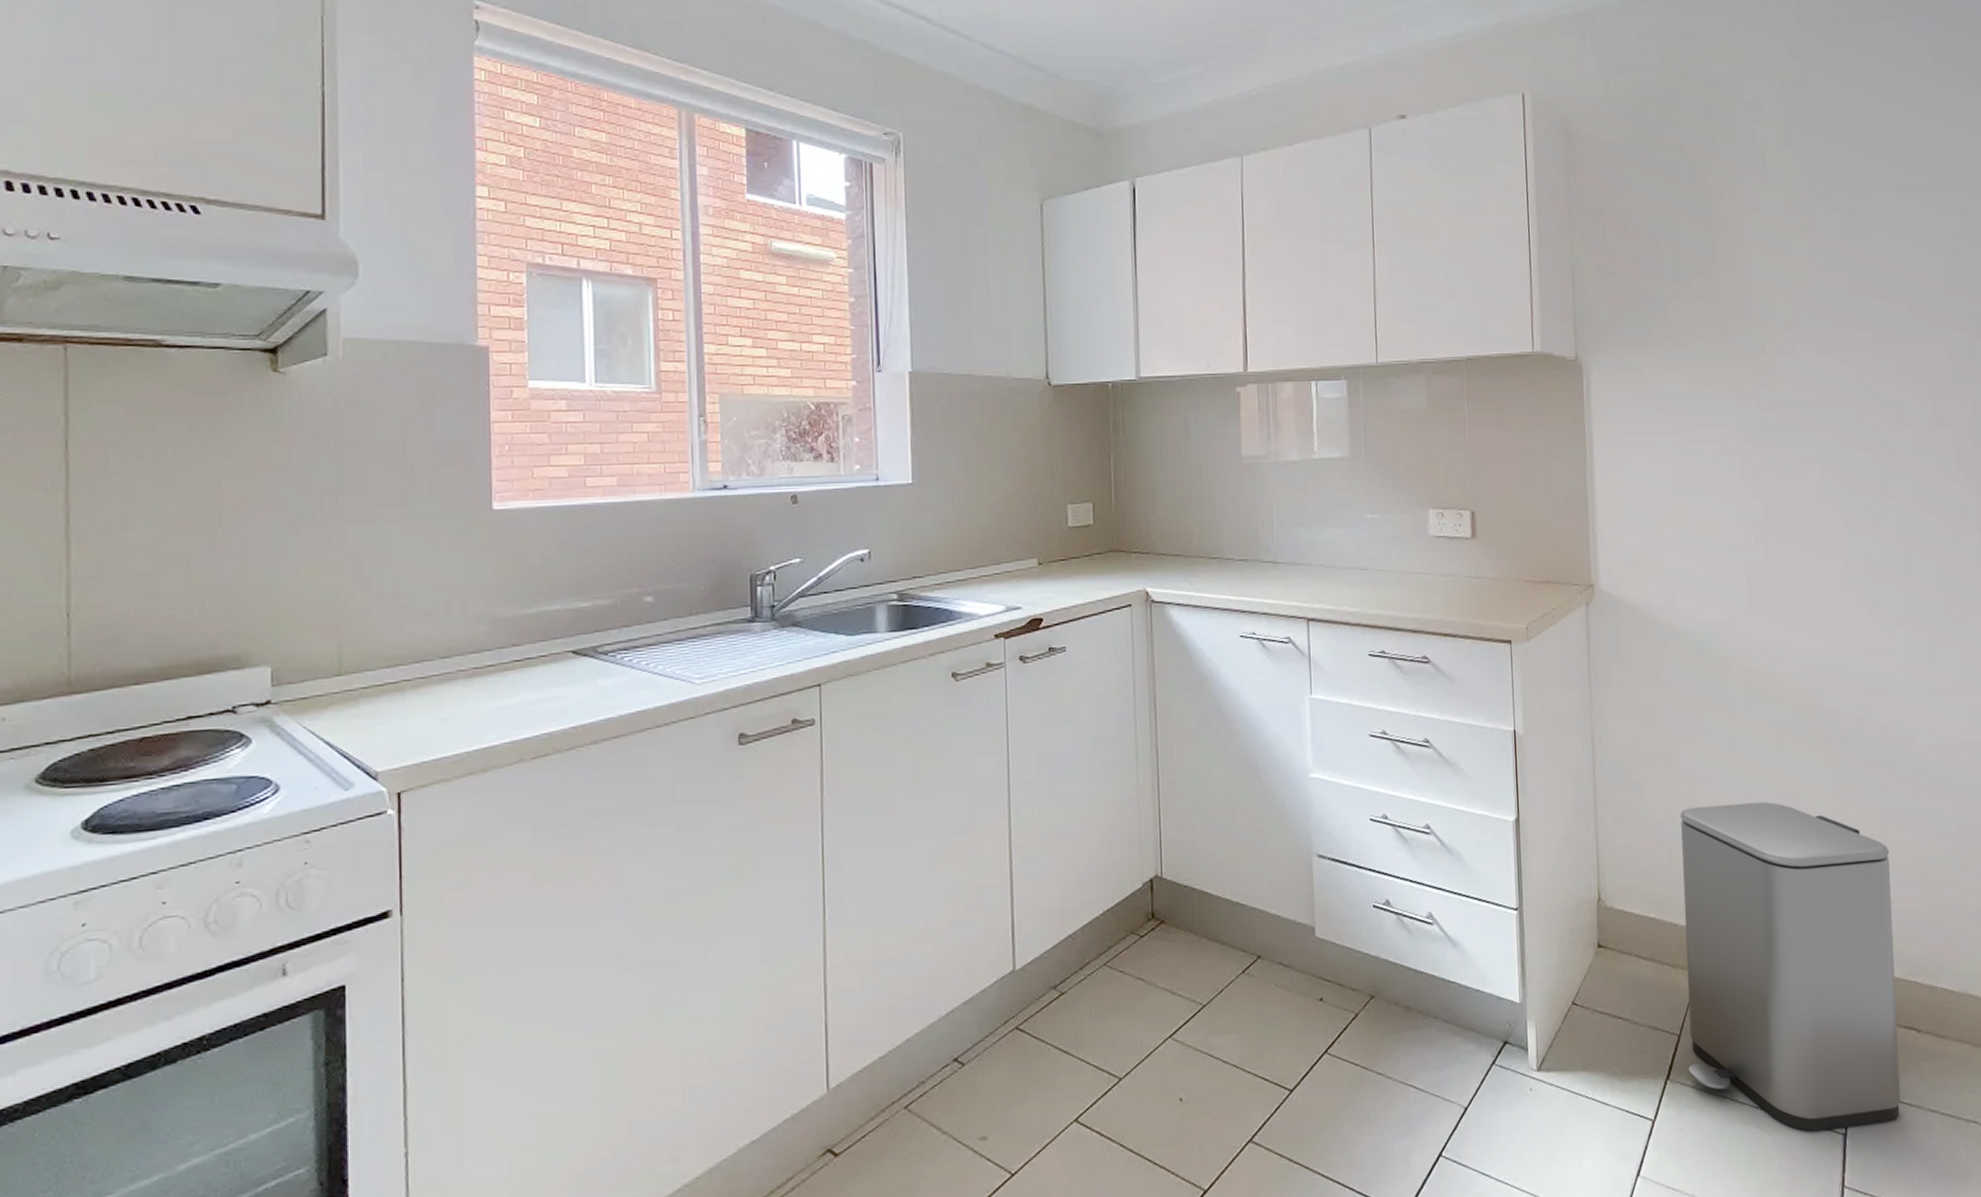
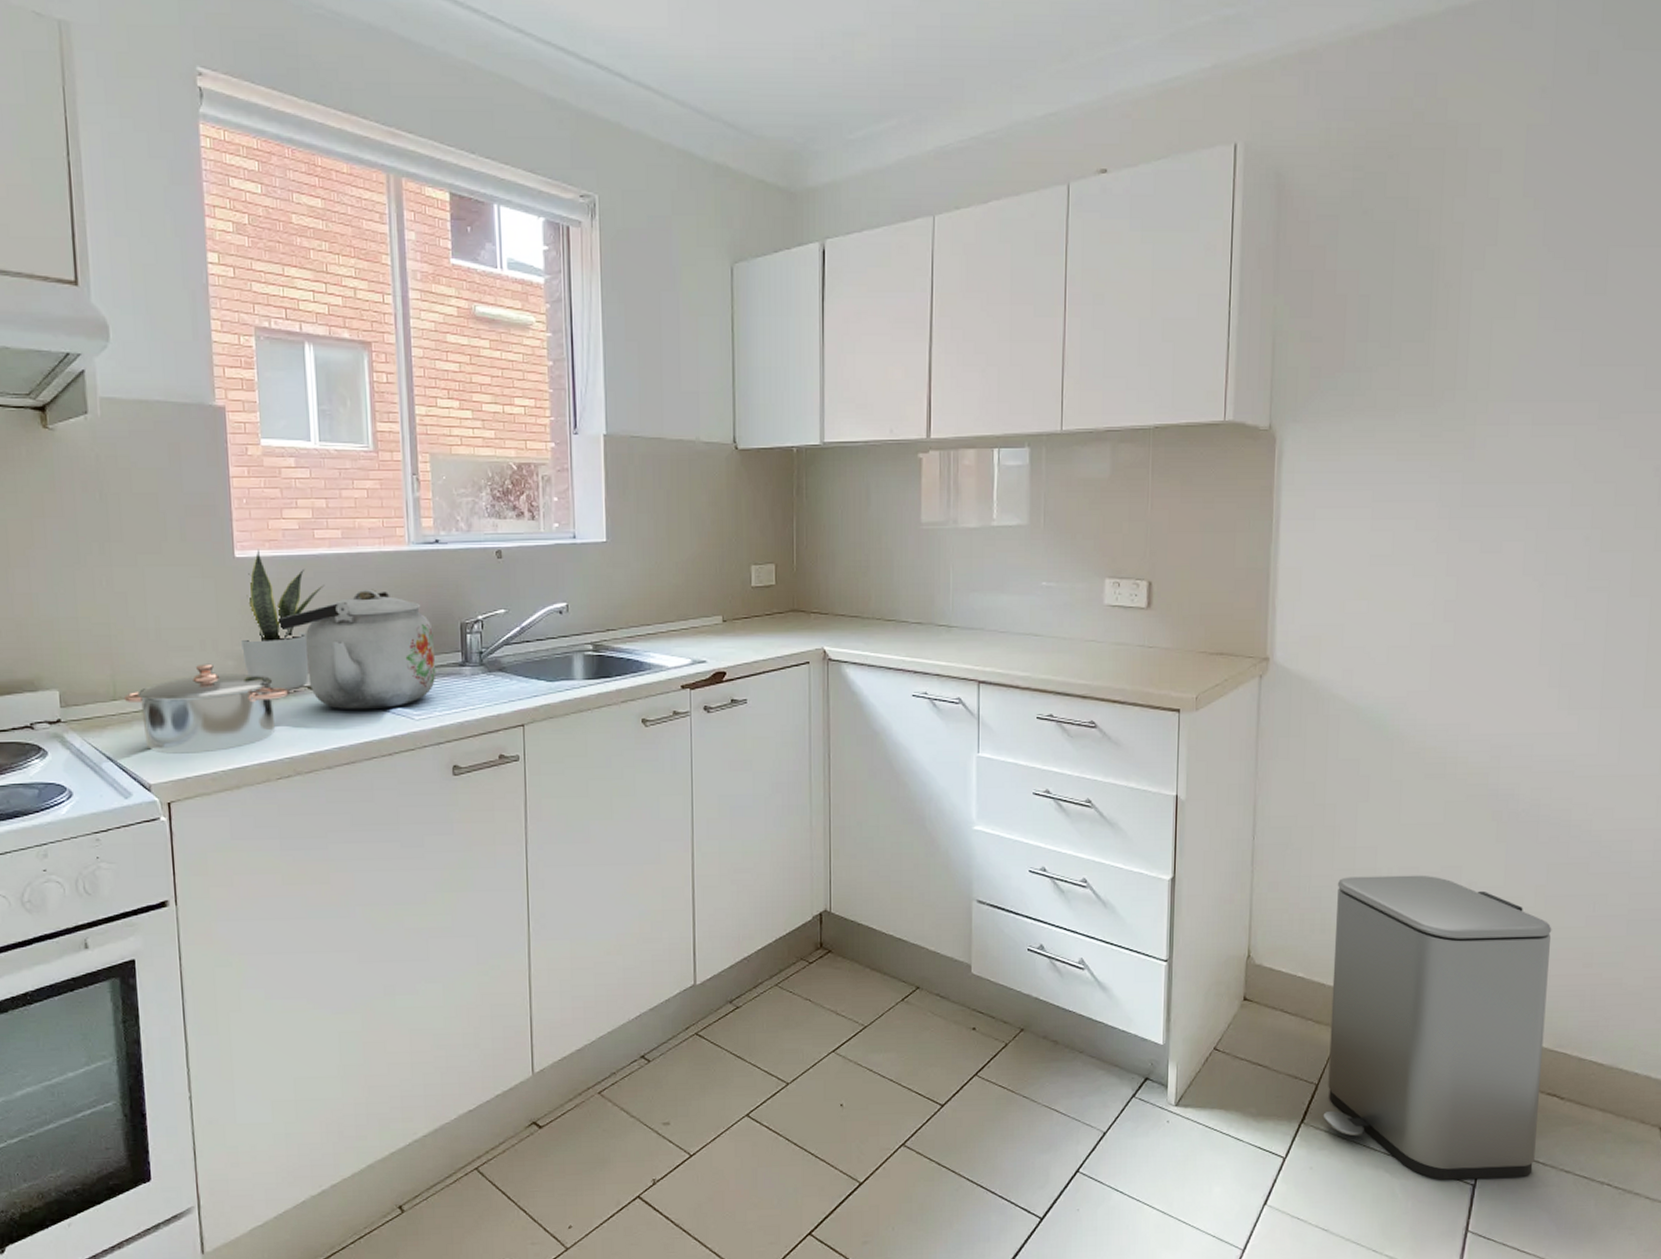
cooking pot: none [350,629,552,736] -> present [124,663,291,755]
potted plant: none [492,500,596,657] -> present [238,549,325,691]
kettle: none [541,540,722,676] -> present [279,589,436,710]

